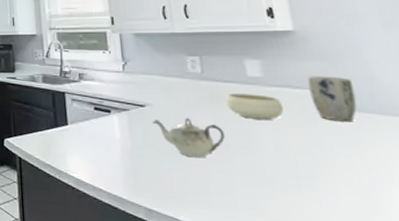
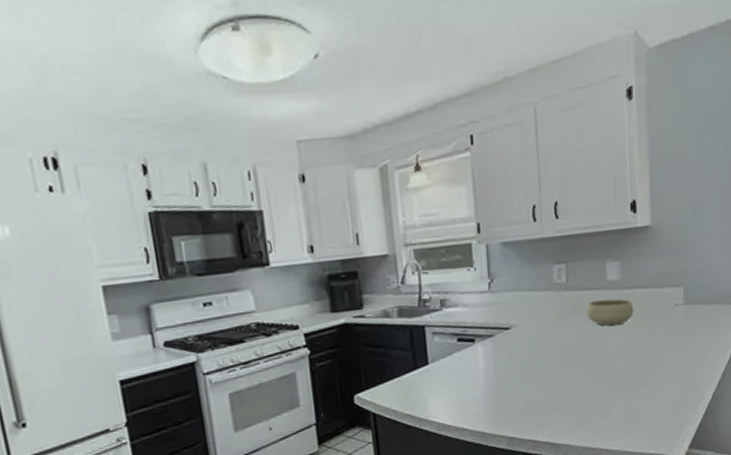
teapot: present [152,118,225,158] -> none [516,334,582,376]
plant pot: present [307,76,357,122] -> none [656,271,691,317]

